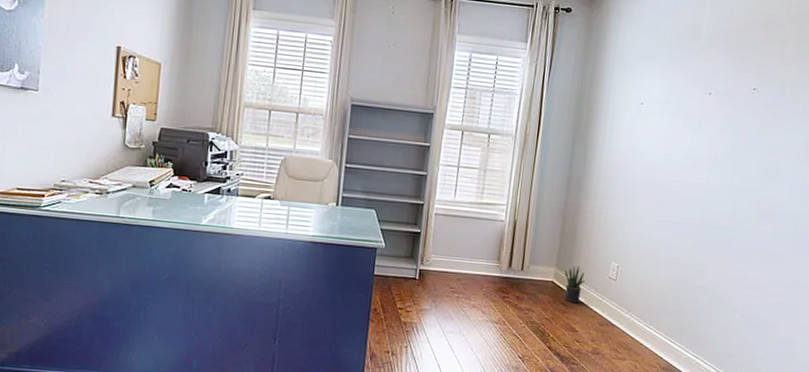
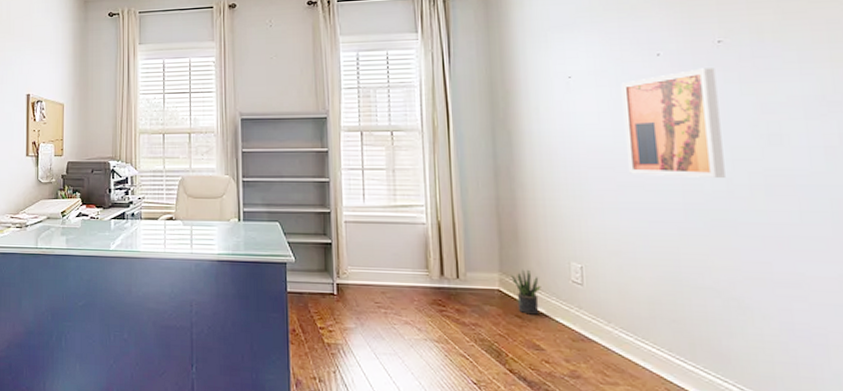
wall art: none [669,110,746,202] -> present [621,68,725,178]

